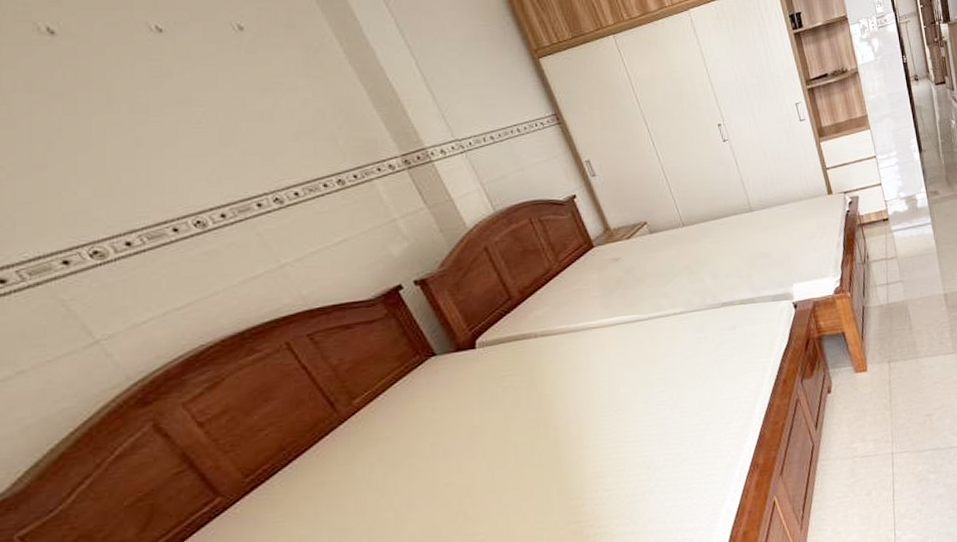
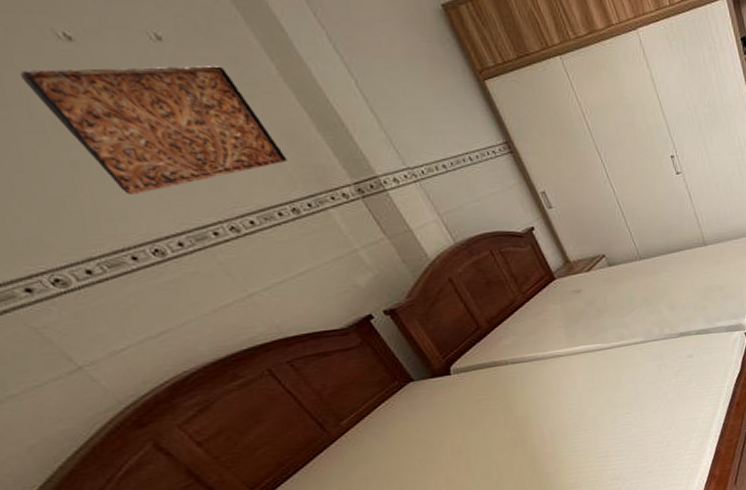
relief panel: none [108,51,340,169] -> present [19,66,287,194]

